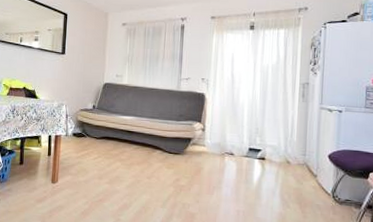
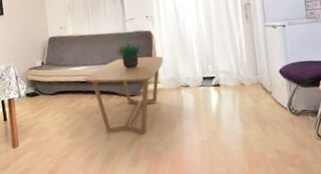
coffee table: none [131,115,213,194] -> present [83,56,164,135]
potted plant: none [166,97,195,127] -> present [115,37,144,69]

